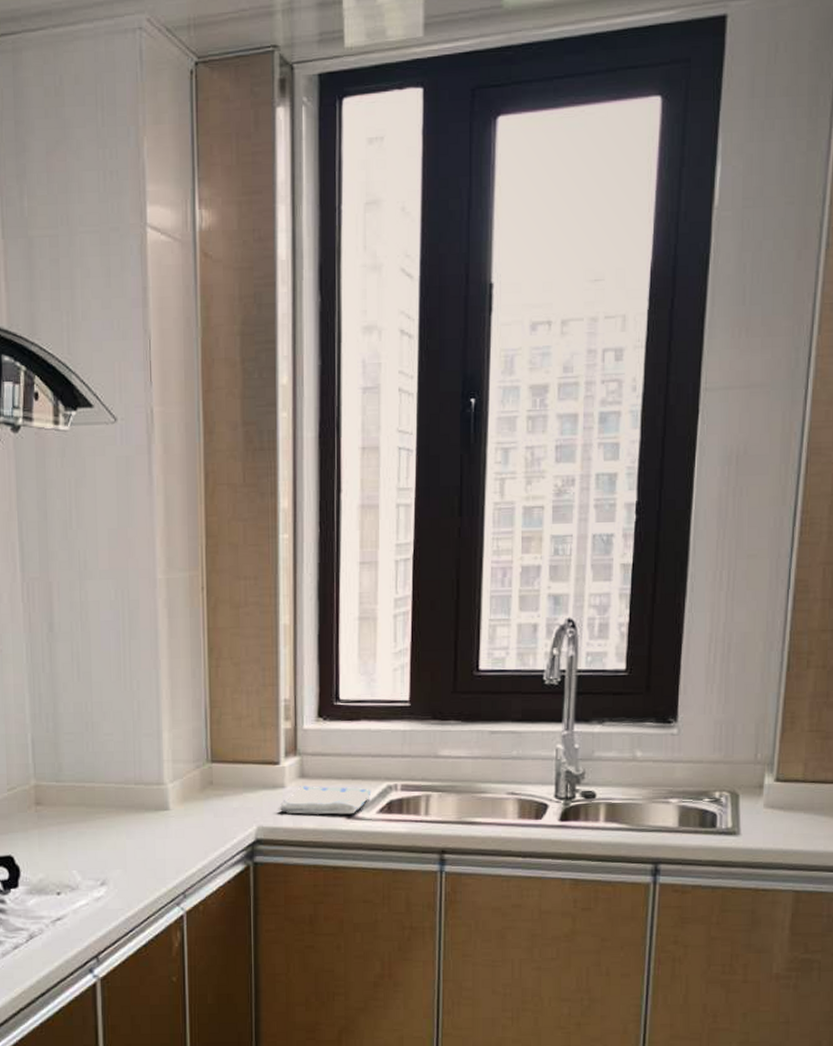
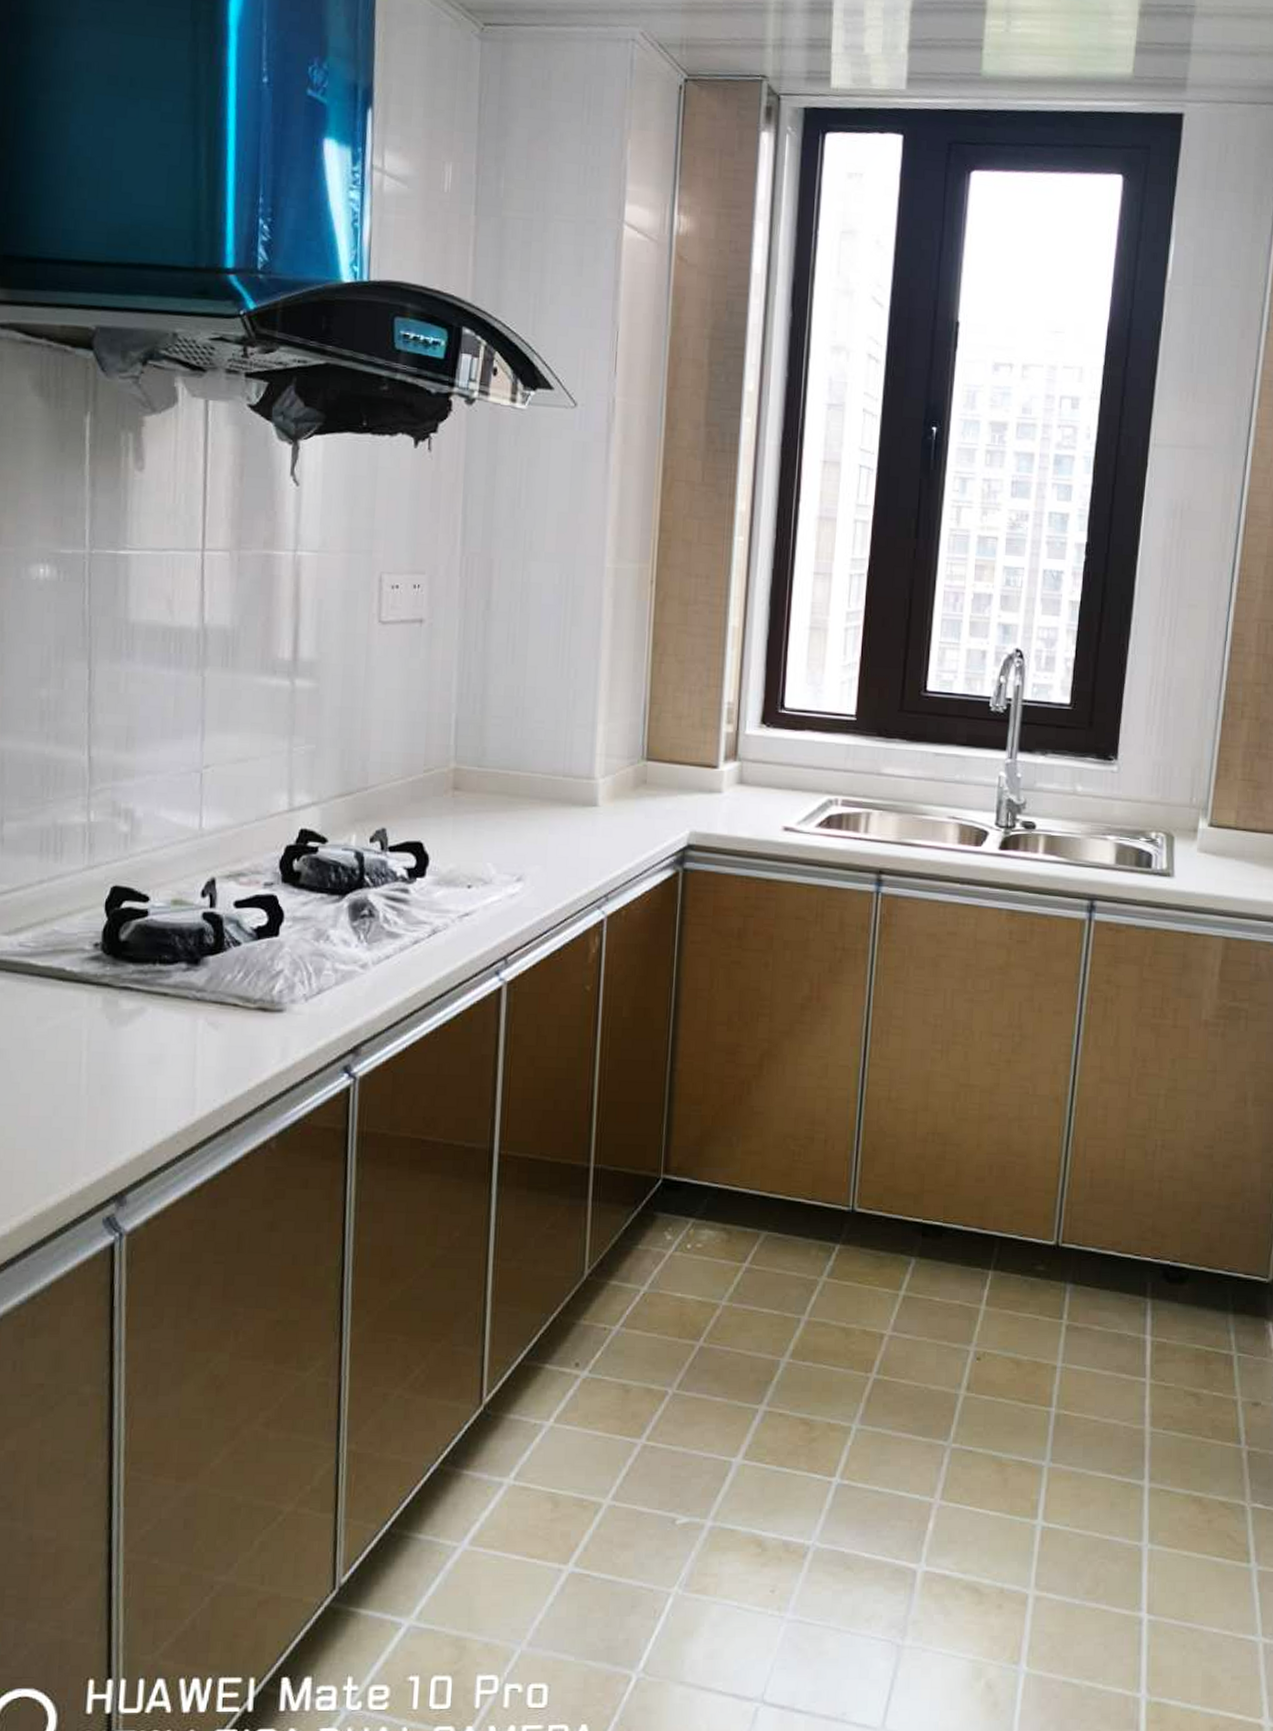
dish towel: present [278,786,372,815] -> none [713,792,811,826]

